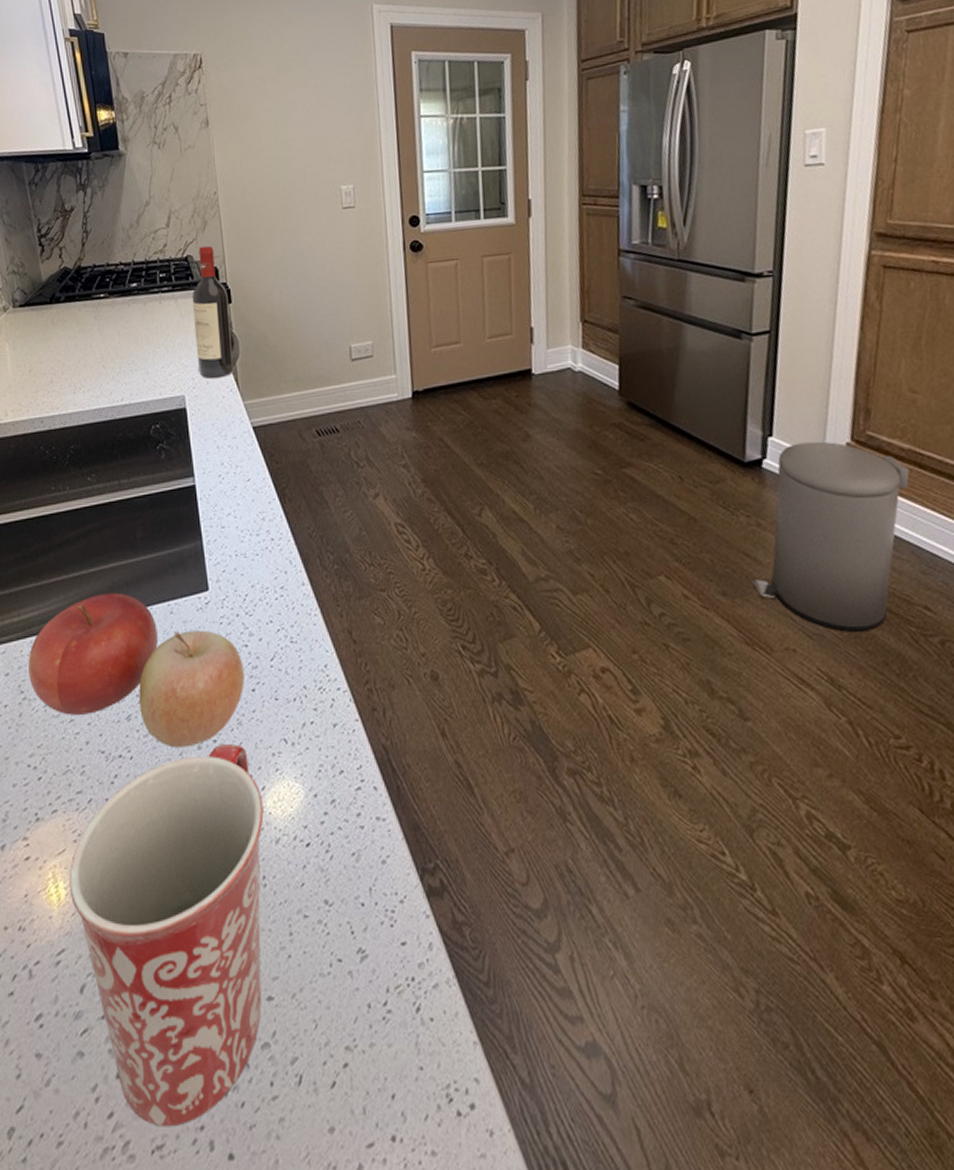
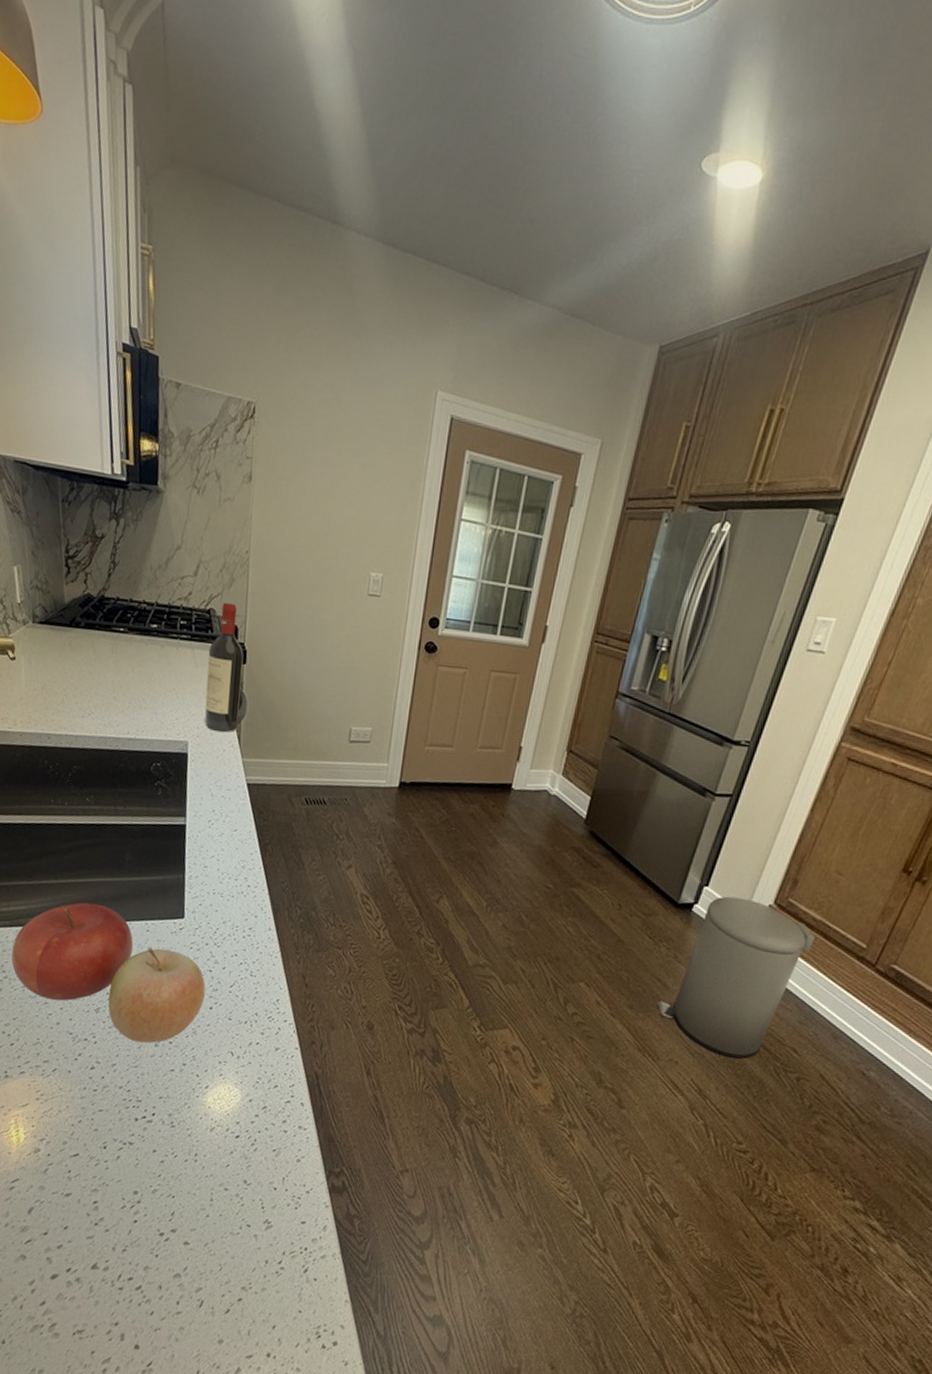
mug: present [69,744,264,1127] -> none [28,1046,205,1320]

